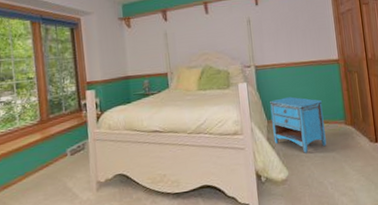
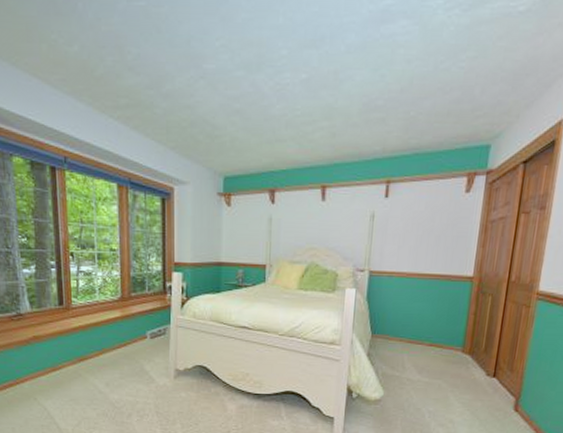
nightstand: present [270,96,327,154] -> none [375,312,441,377]

